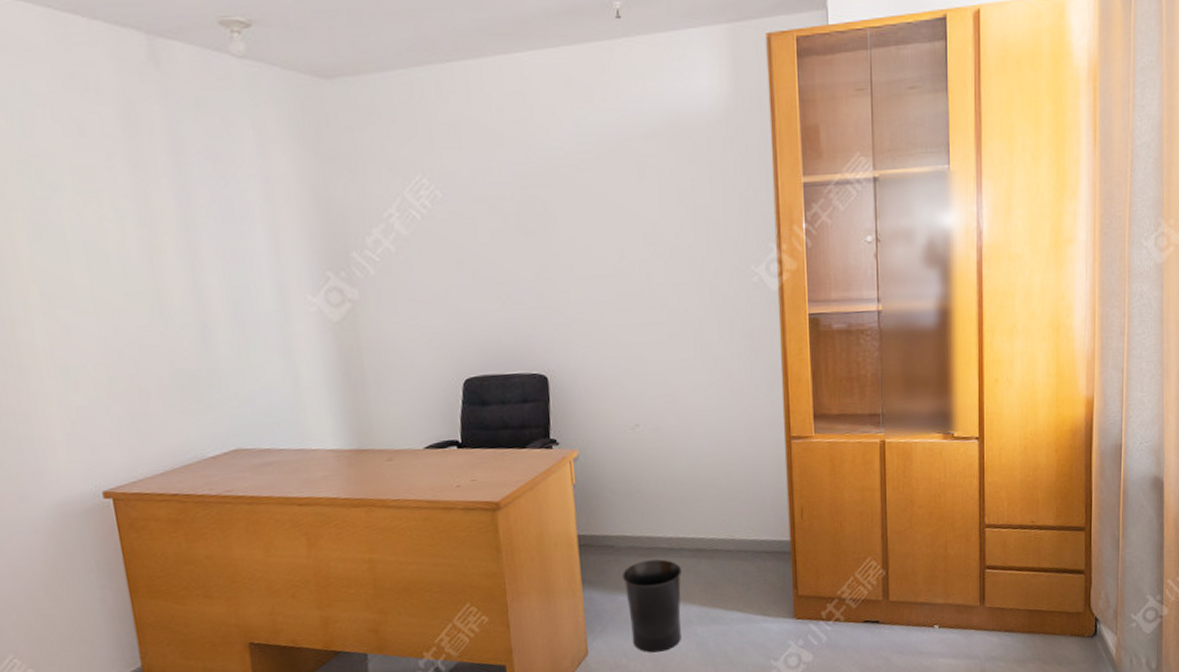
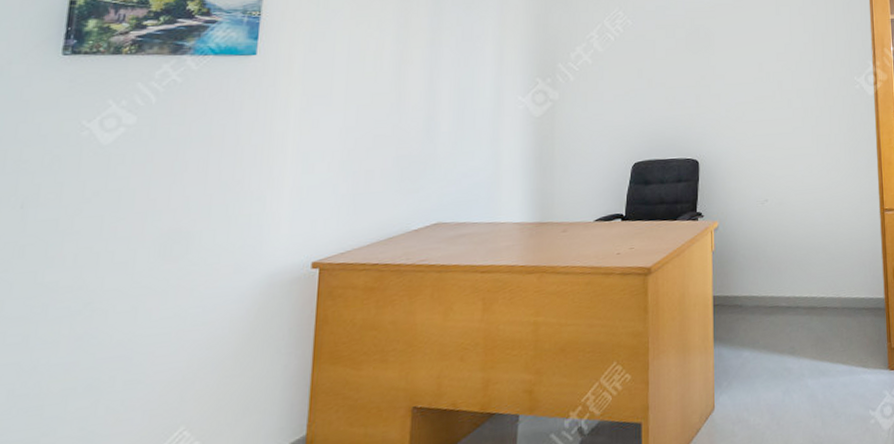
waste bin: present [622,559,683,653] -> none [748,316,798,406]

